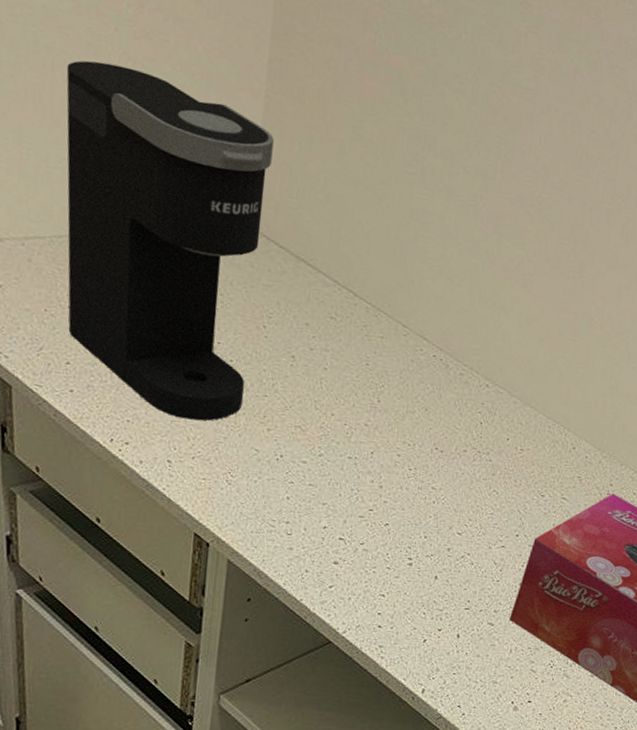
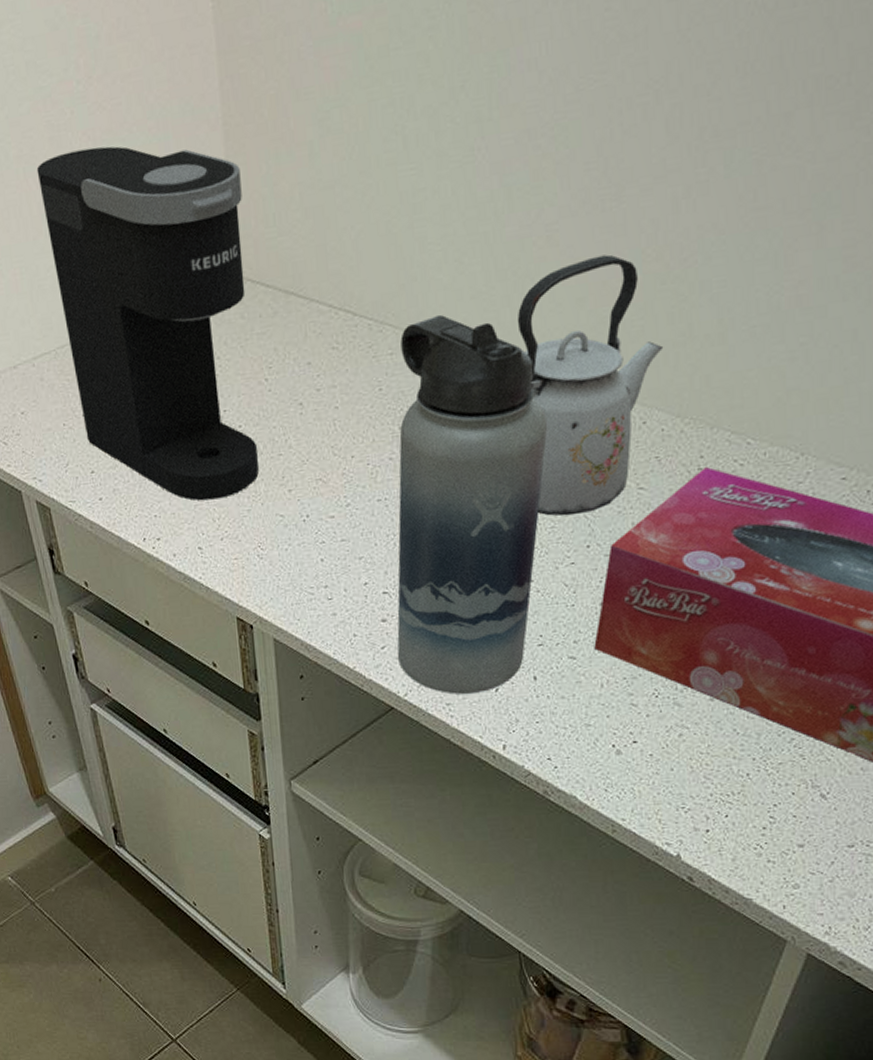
water bottle: none [343,317,501,641] -> present [397,314,548,695]
kettle: none [482,310,597,509] -> present [517,254,664,516]

